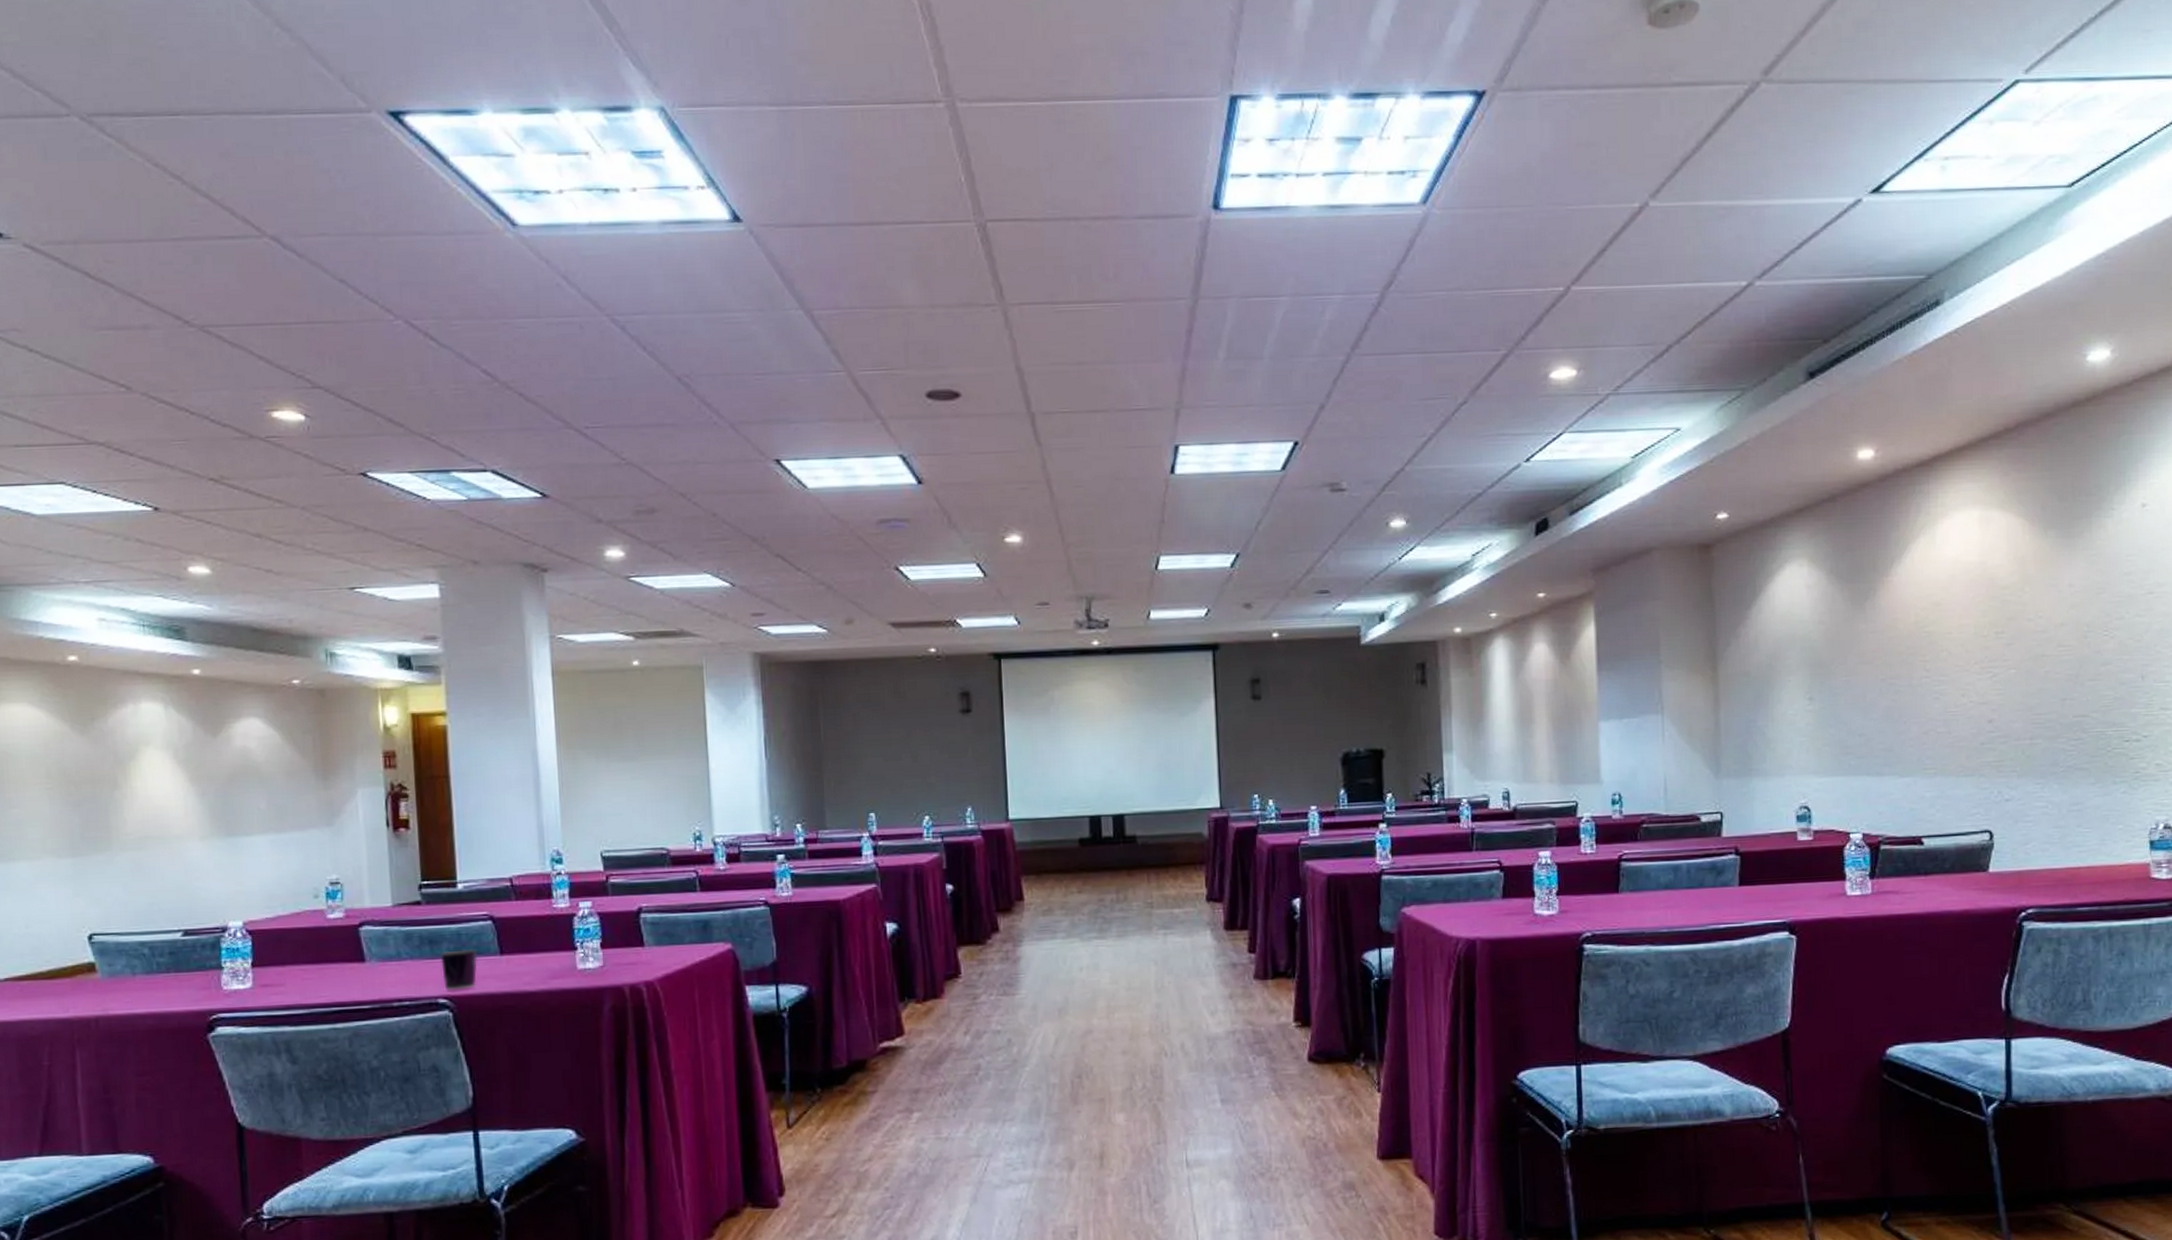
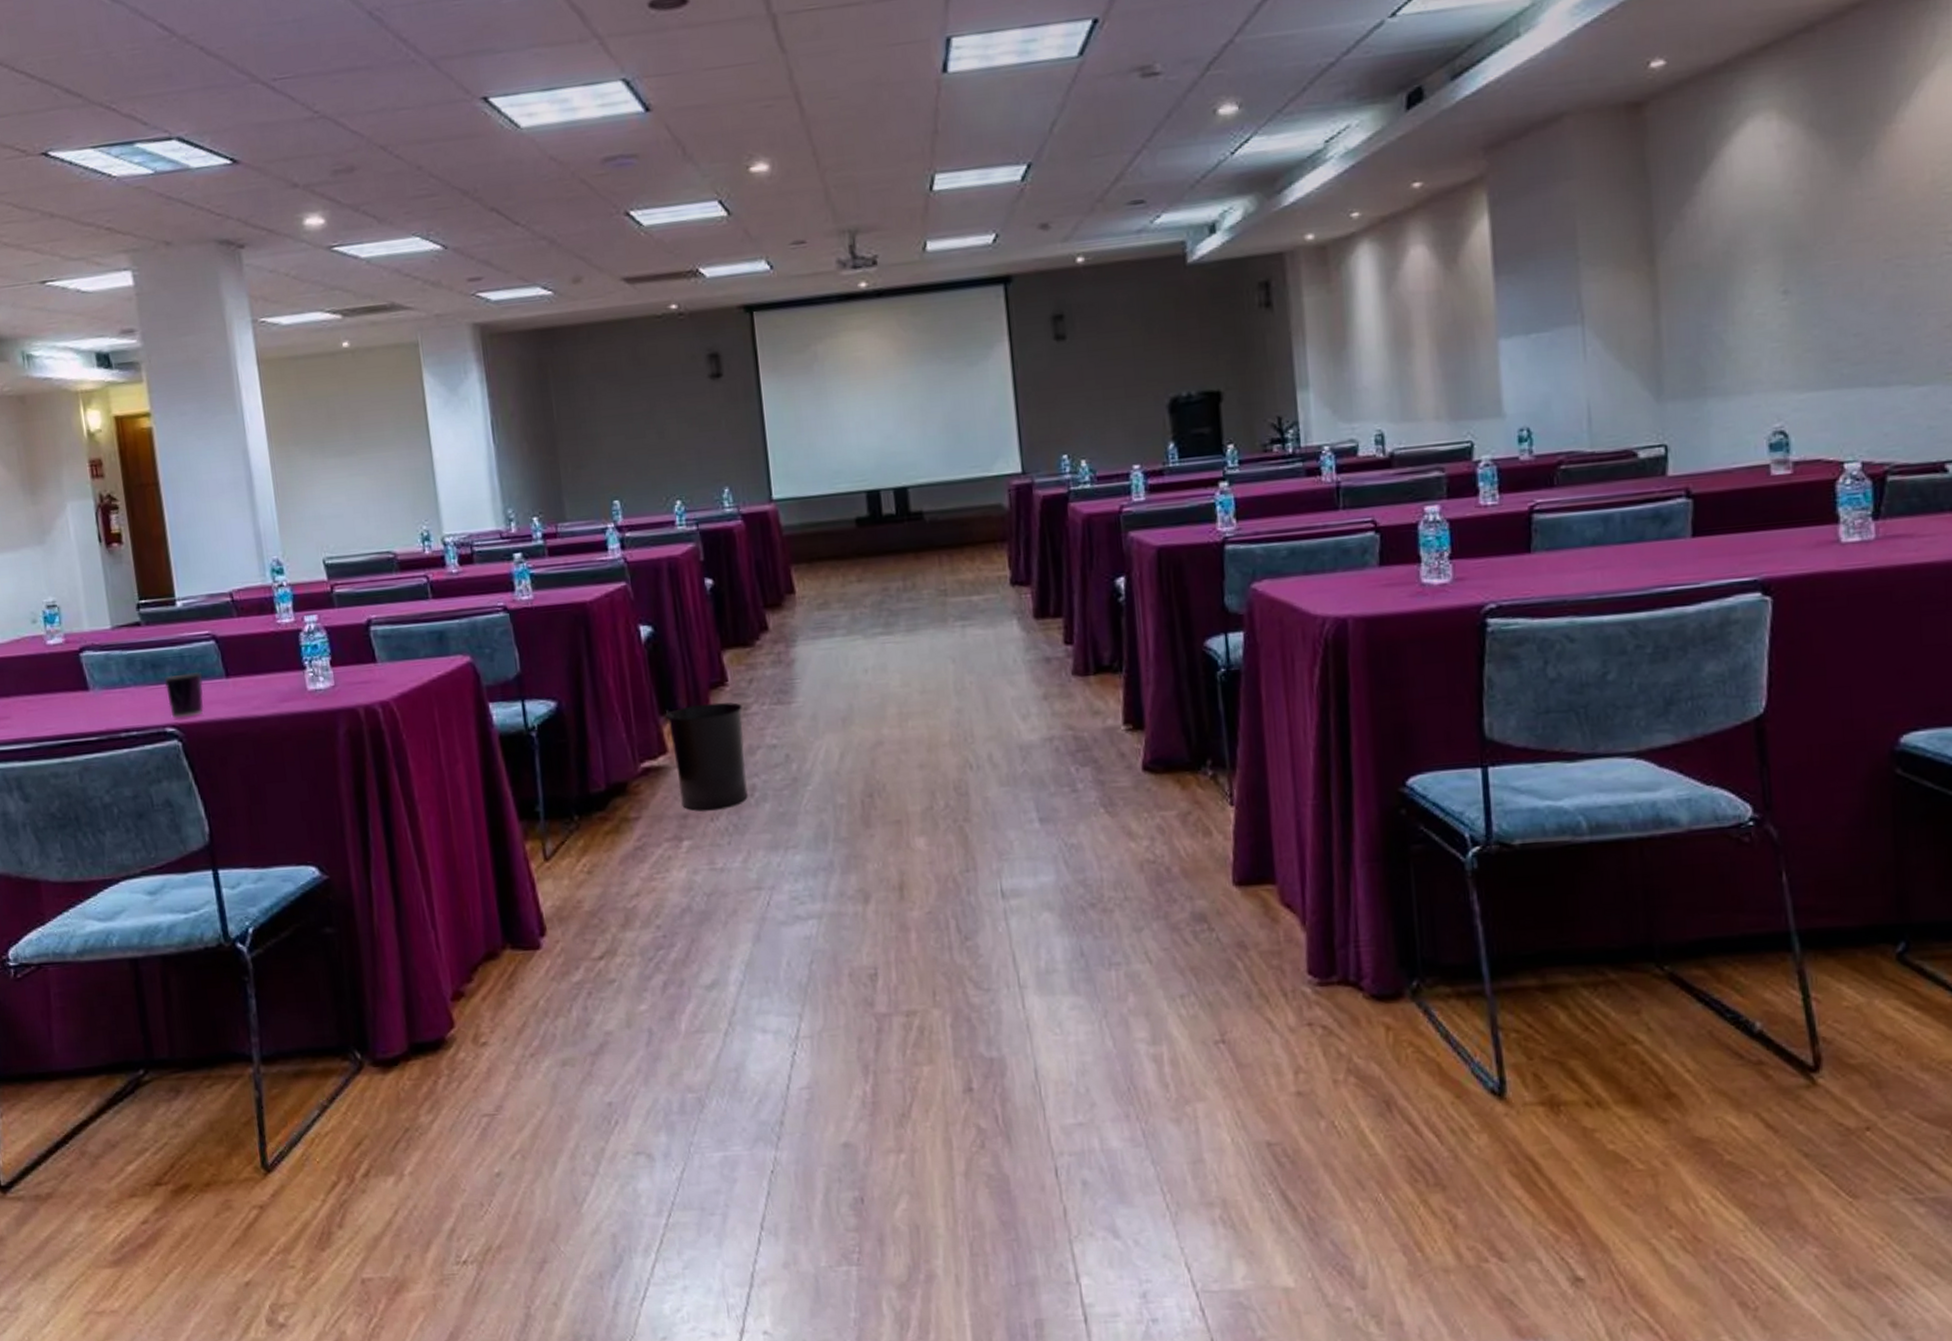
waste bin: none [904,992,973,1088] -> present [665,702,748,812]

